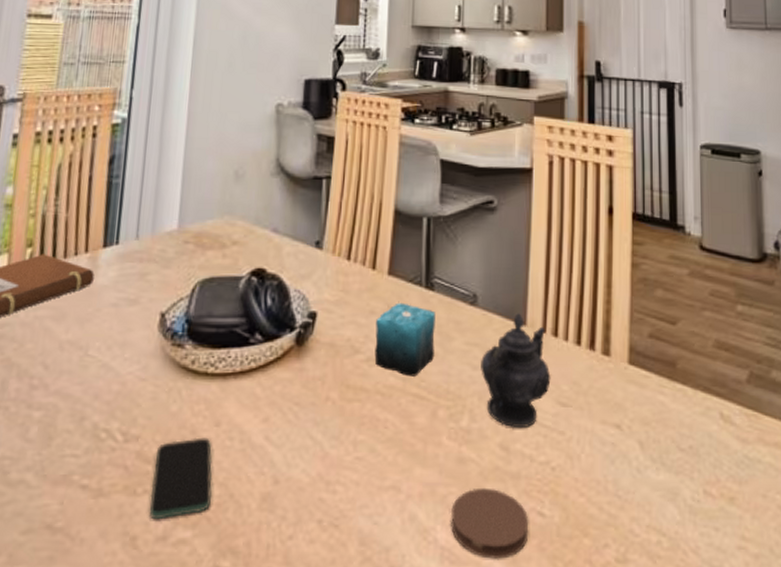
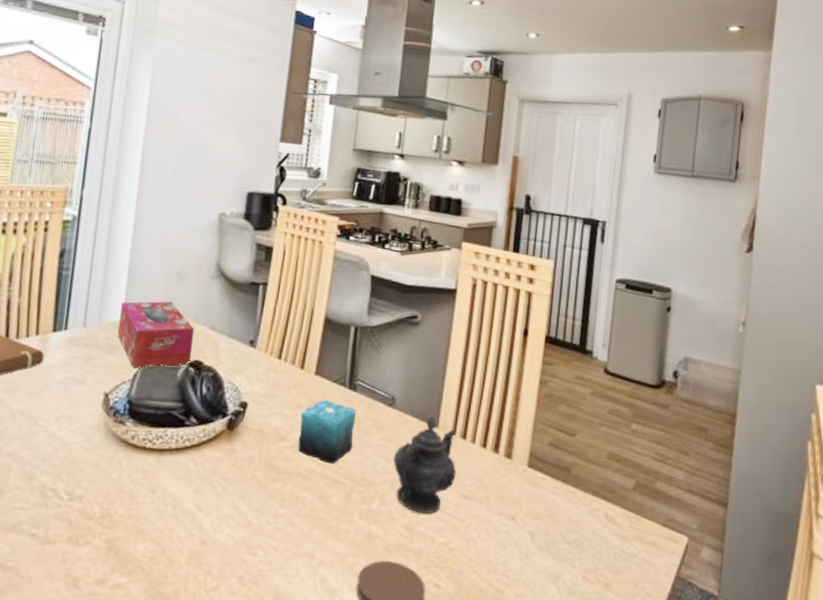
smartphone: present [150,437,212,520] -> none [90,501,147,567]
tissue box: none [173,204,256,283] -> present [118,301,195,369]

